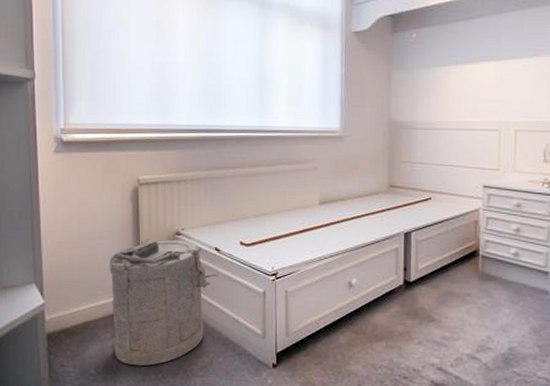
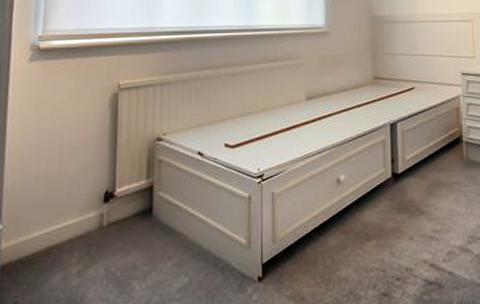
laundry hamper: present [110,238,223,366] -> none [79,145,205,295]

